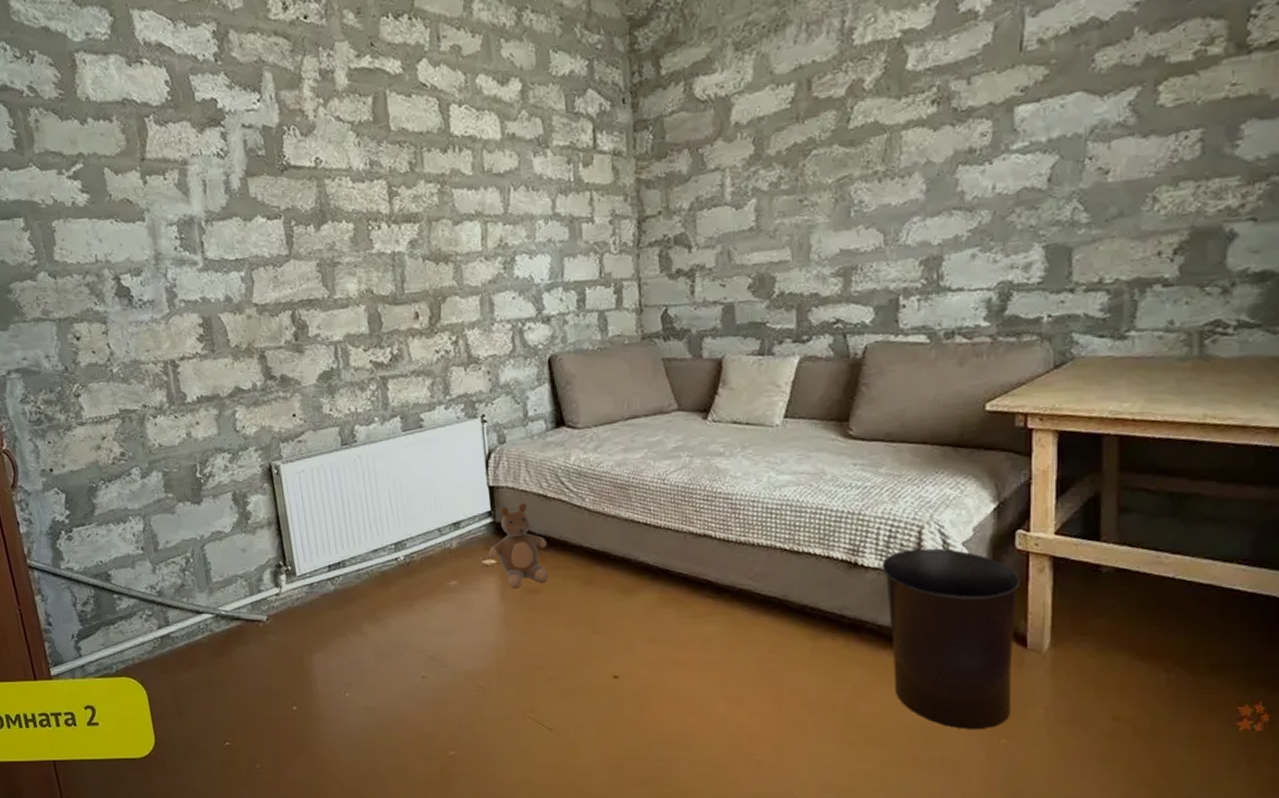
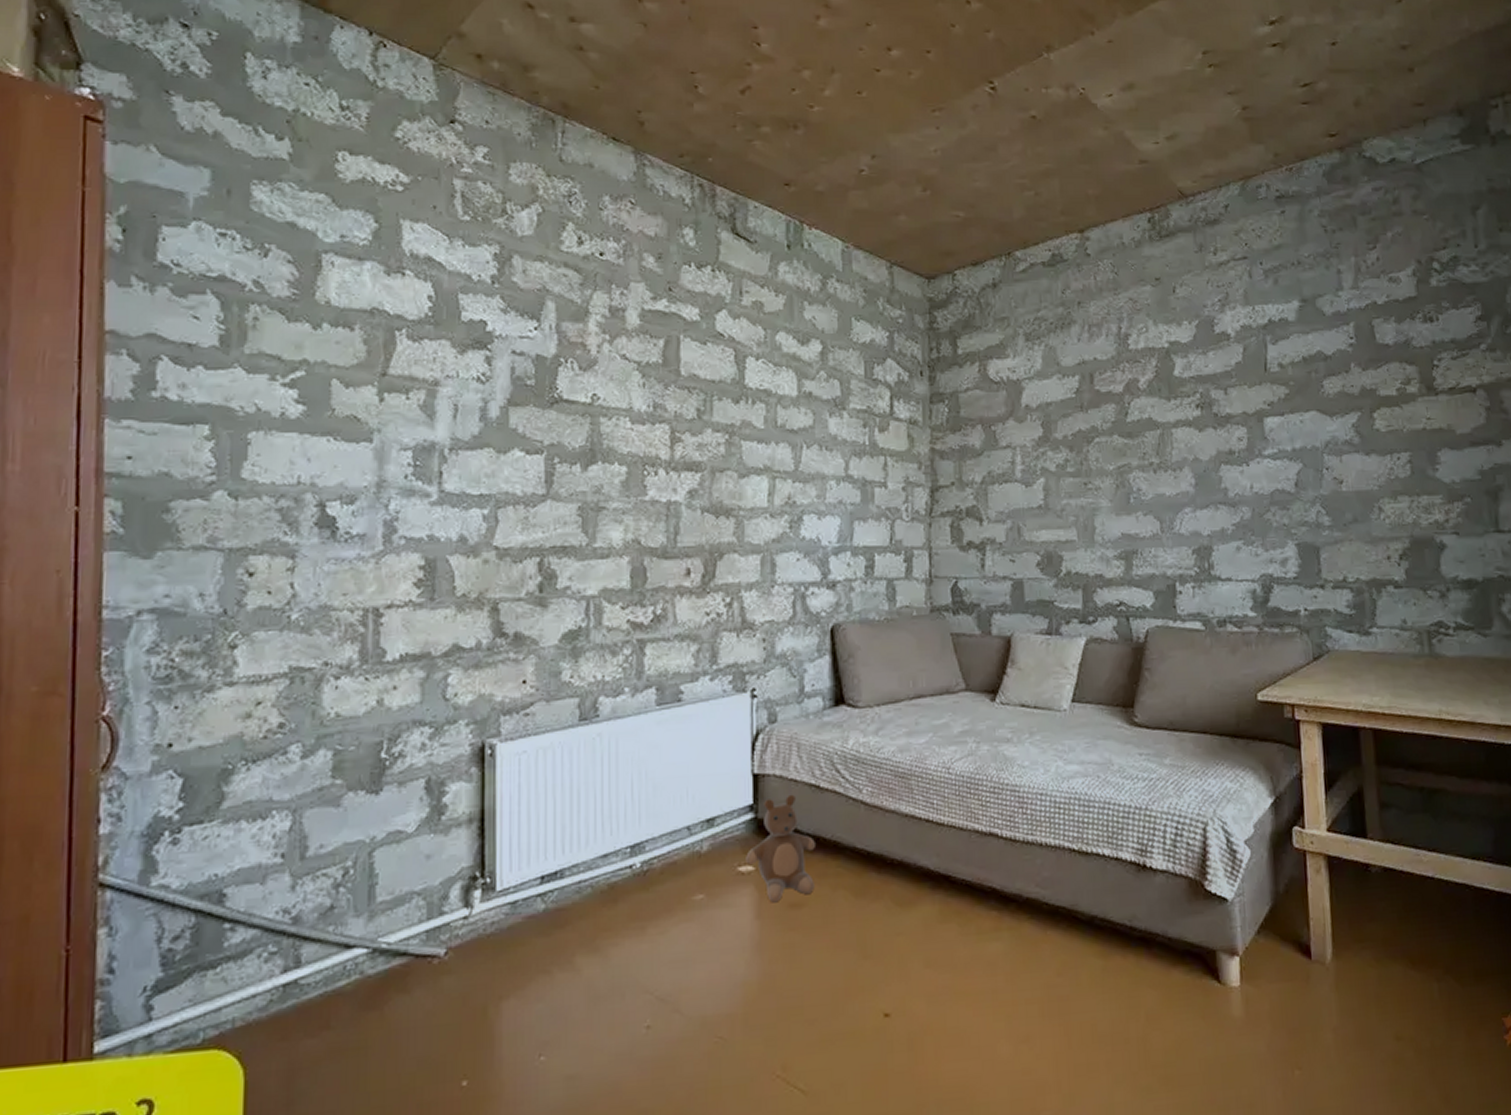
waste bin: present [882,548,1020,729] -> none [1170,847,1302,1061]

